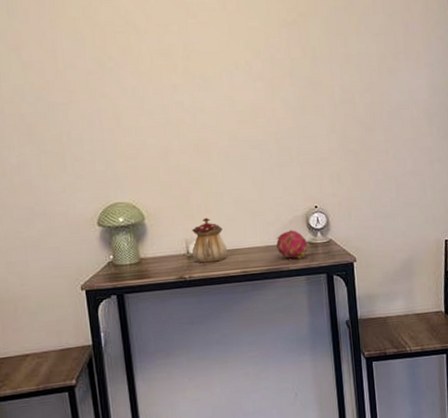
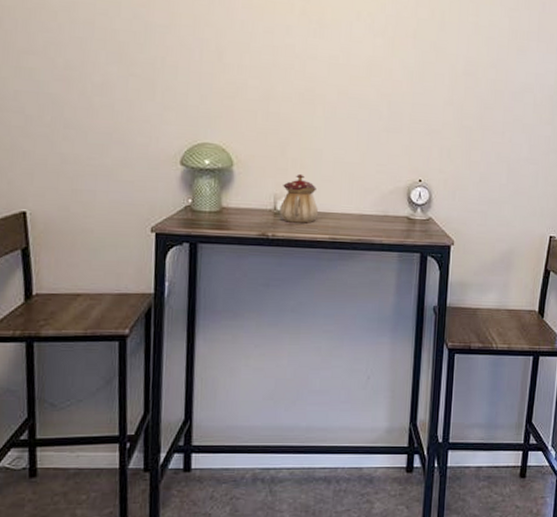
fruit: present [276,230,308,259] -> none [371,201,405,234]

